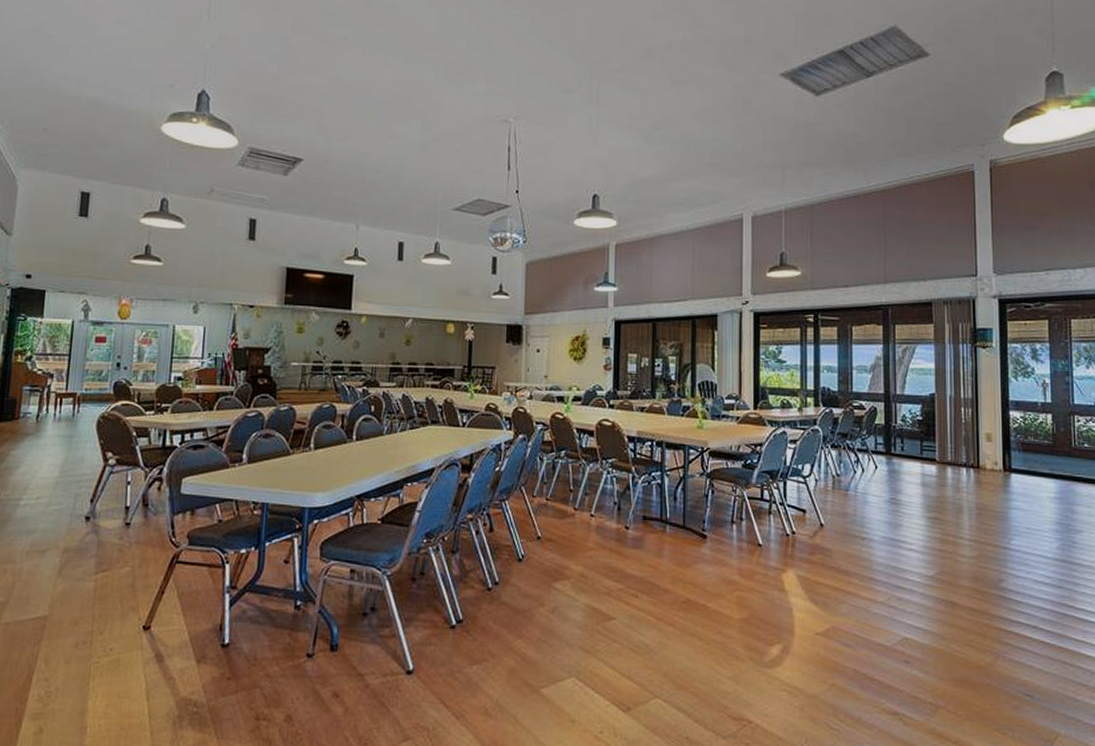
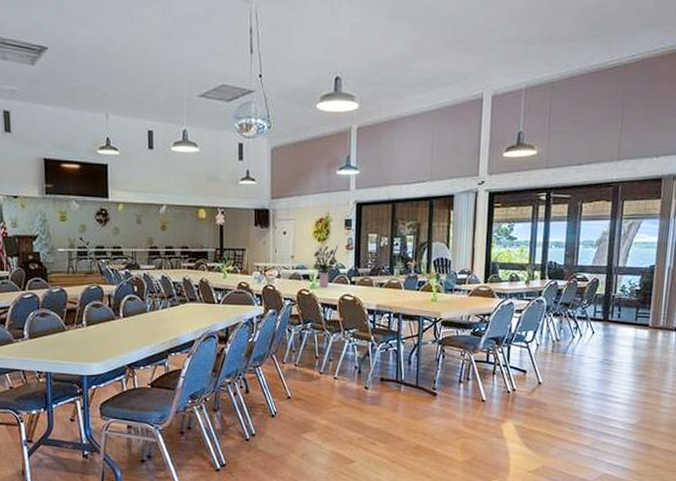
bouquet: none [568,364,596,411] -> present [312,244,339,287]

